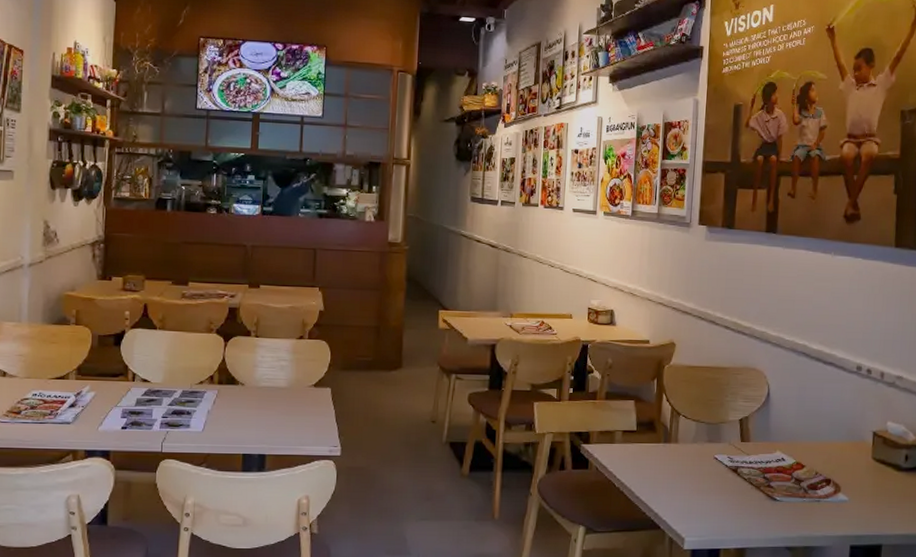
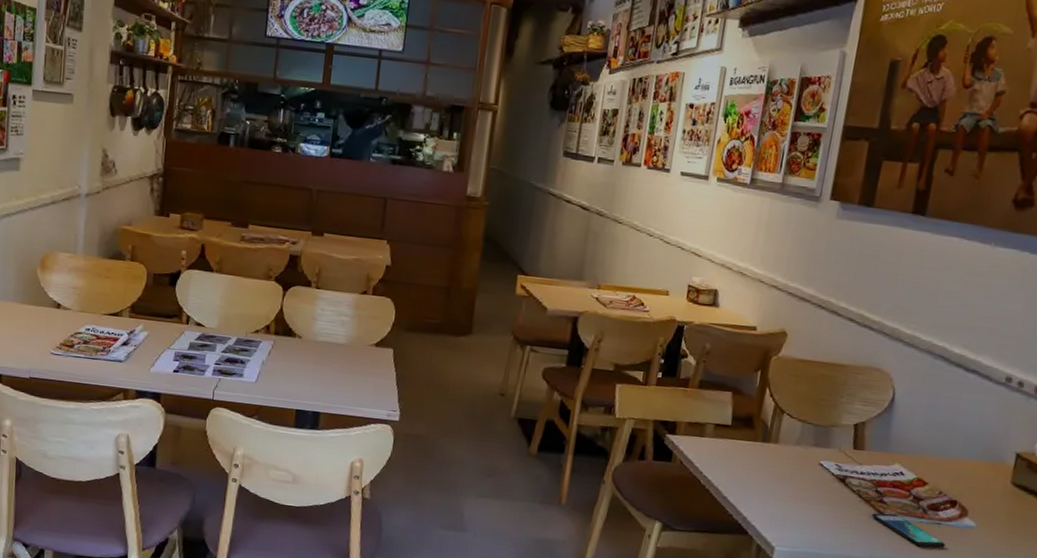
smartphone: none [763,496,826,524] -> present [872,513,945,548]

